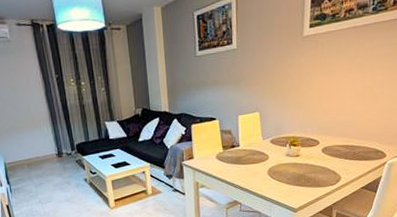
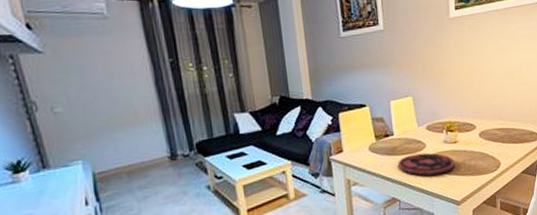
plate: none [242,164,295,184] -> present [398,153,455,176]

